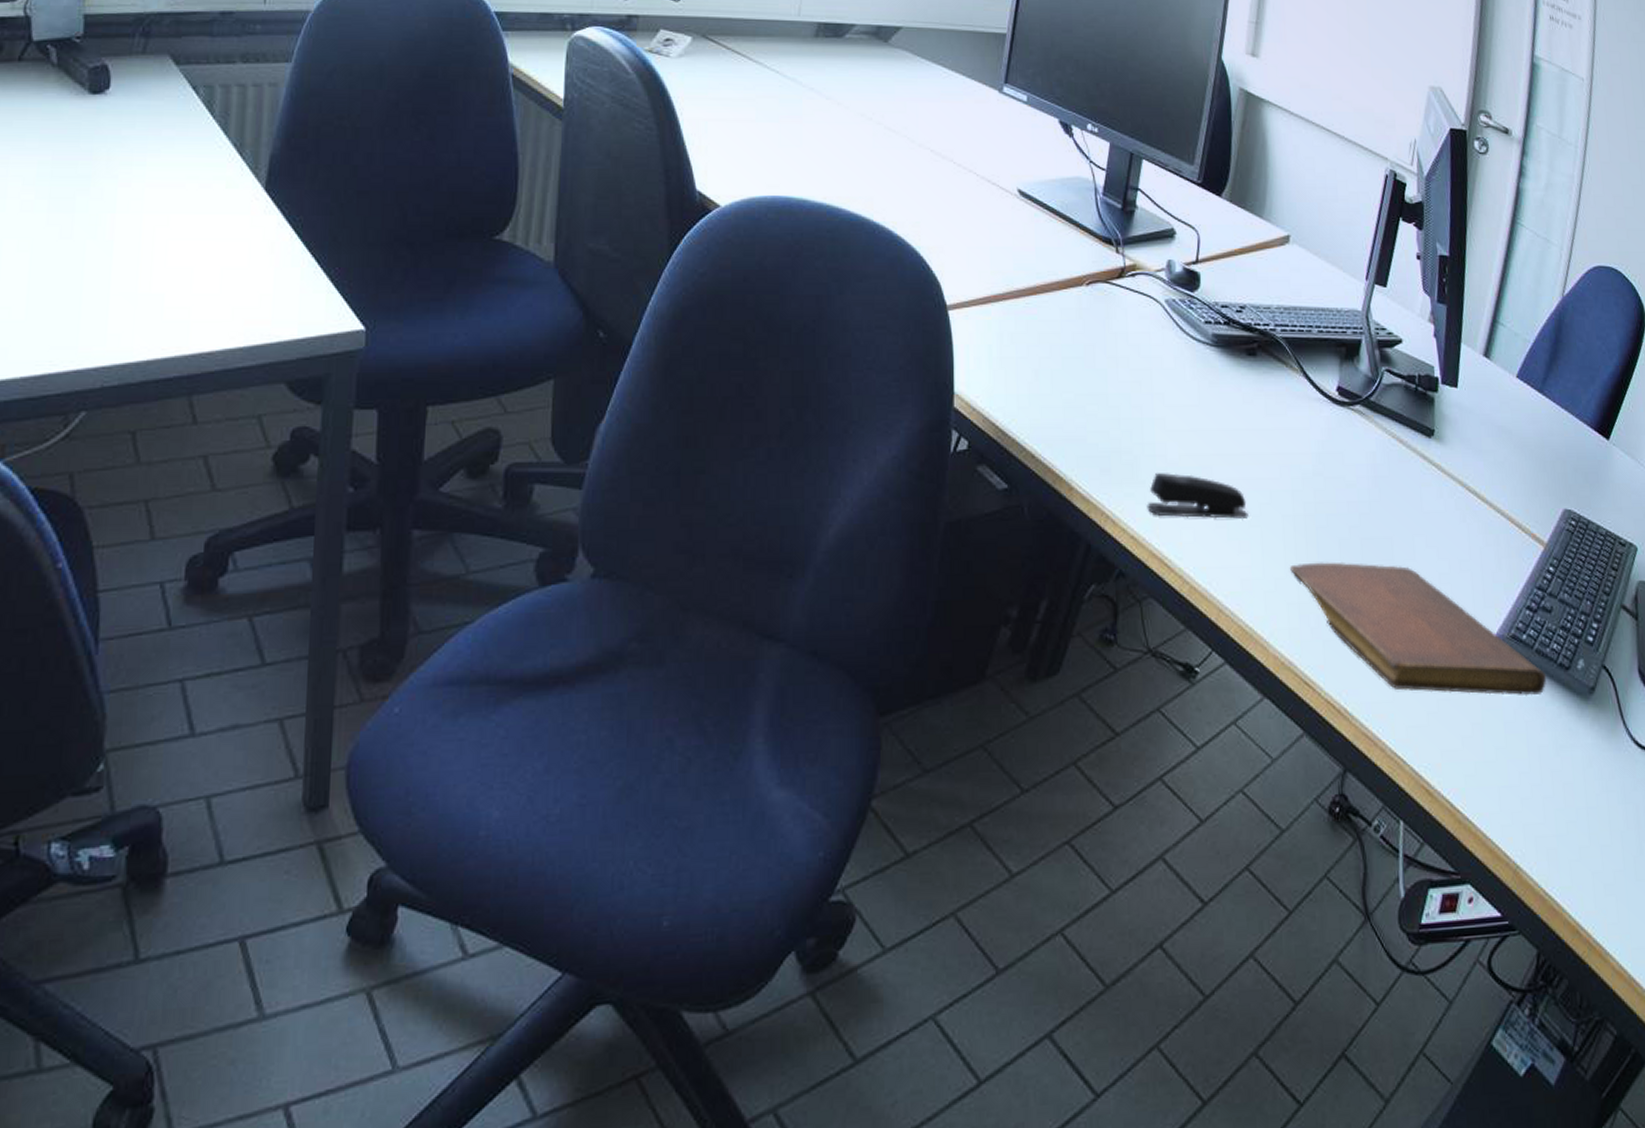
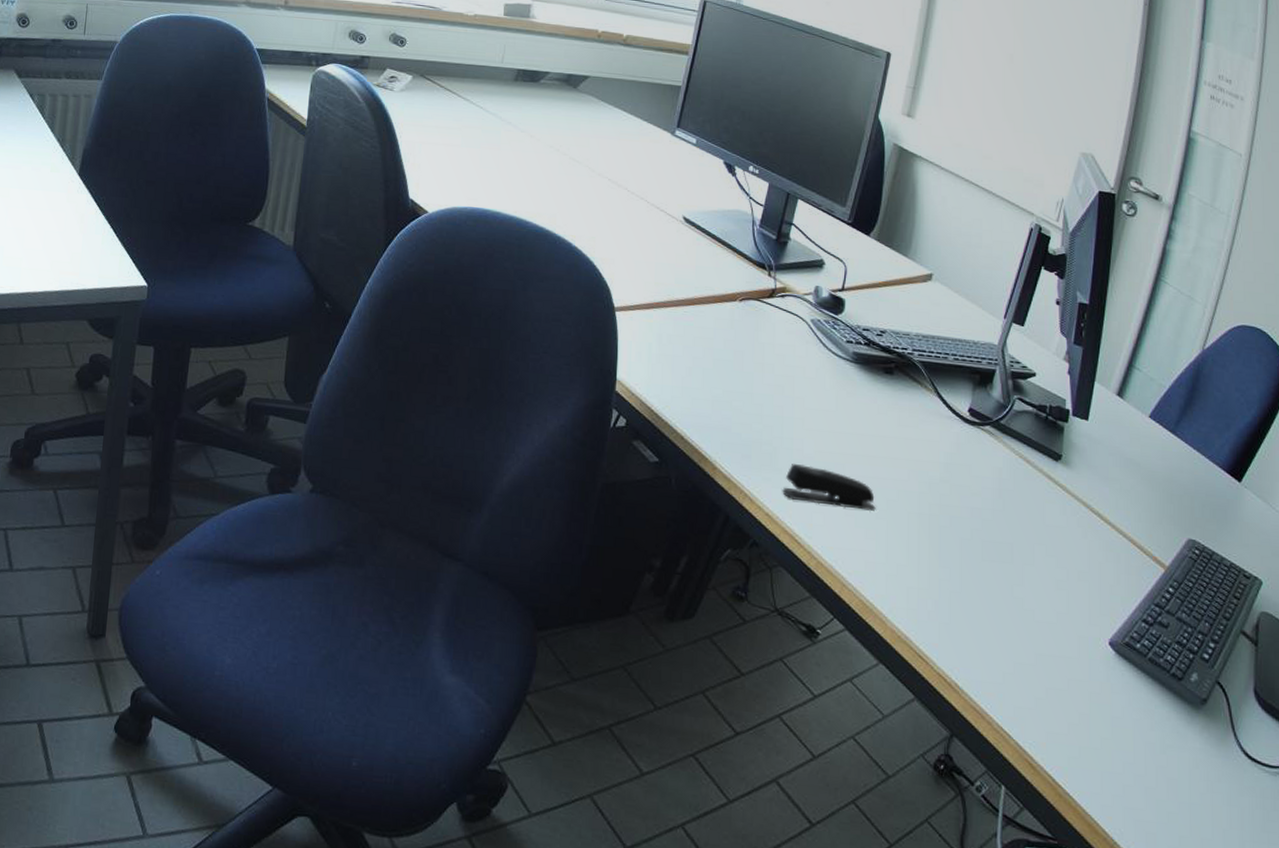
notebook: present [1290,561,1547,696] -> none [912,555,1158,699]

